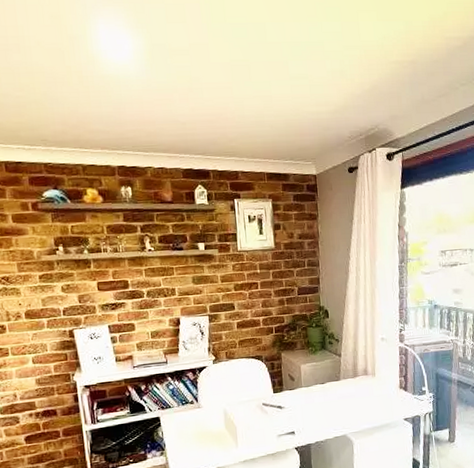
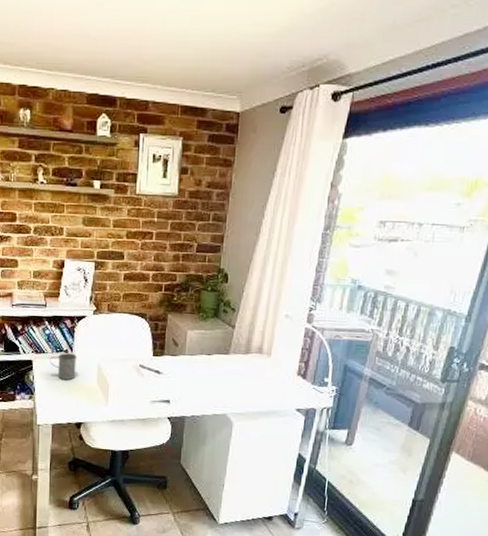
mug: none [176,403,204,430] -> present [49,353,76,380]

